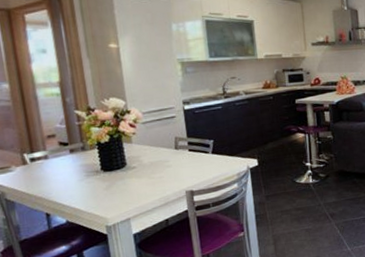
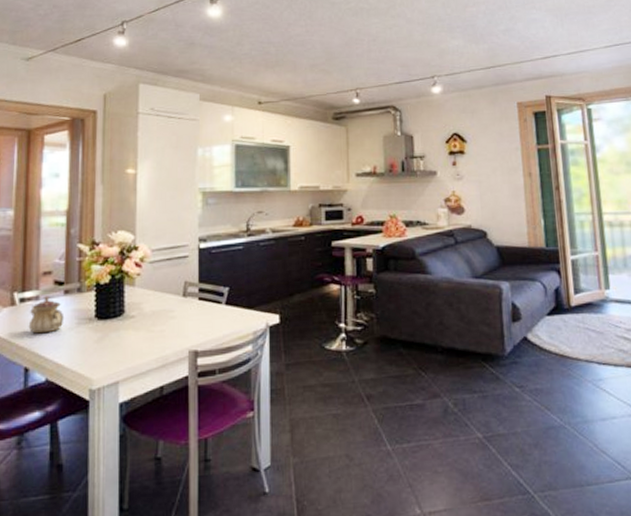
teapot: none [42,155,74,186] -> present [28,296,65,334]

